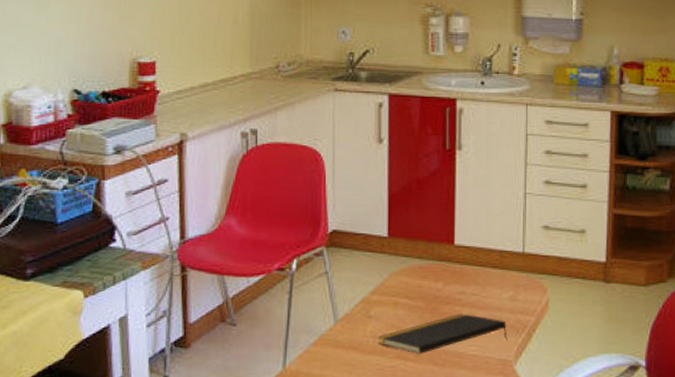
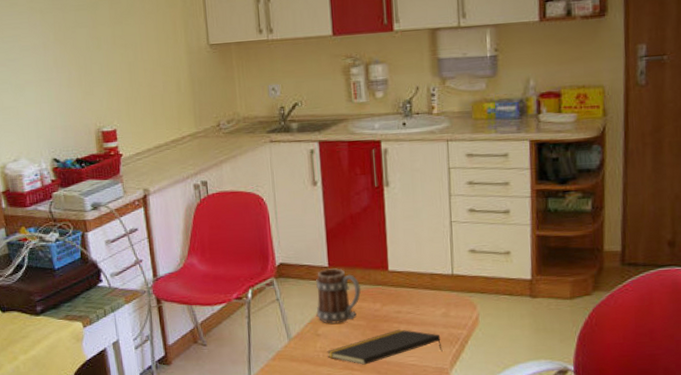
mug: none [369,239,423,304] -> present [315,268,362,324]

